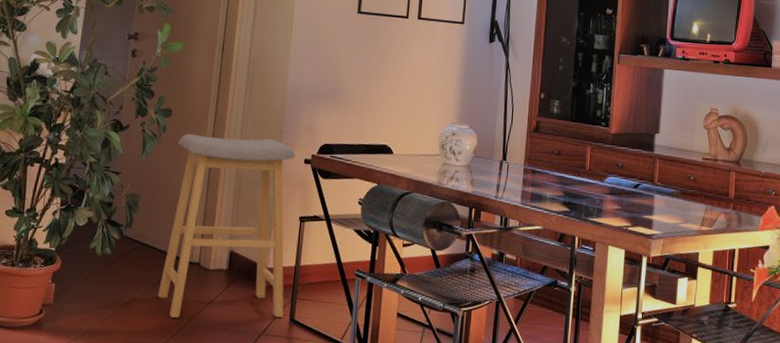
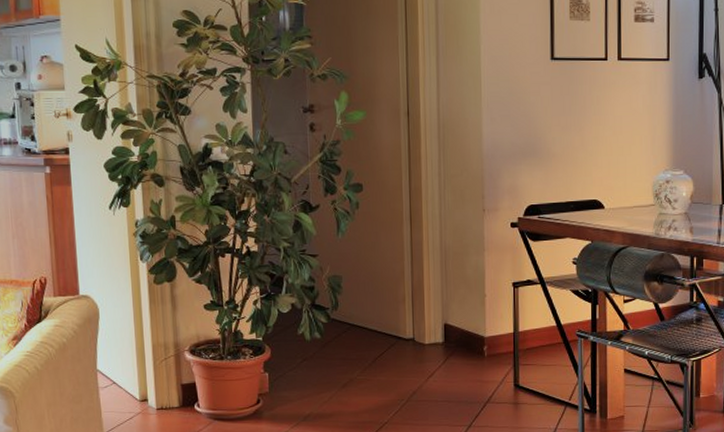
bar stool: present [158,133,295,318] -> none [374,204,507,395]

